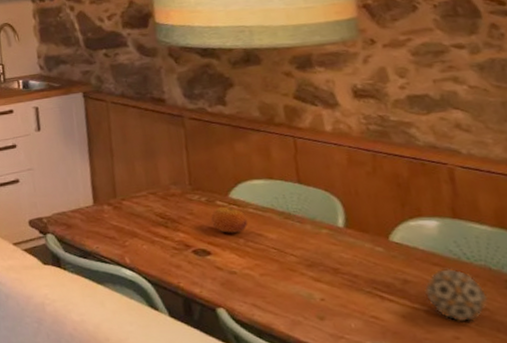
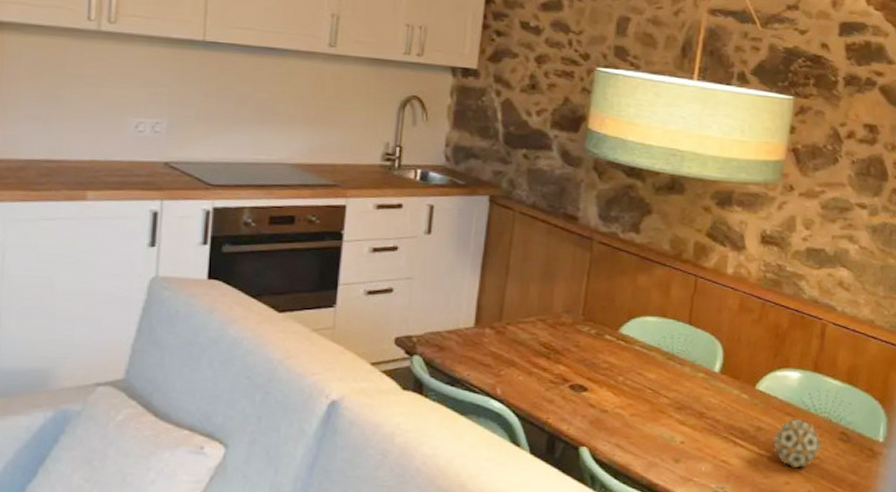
fruit: present [211,206,248,233] -> none [596,341,632,370]

